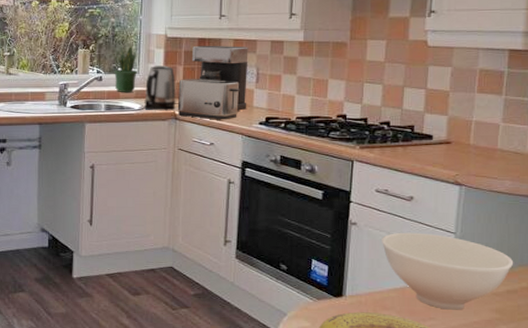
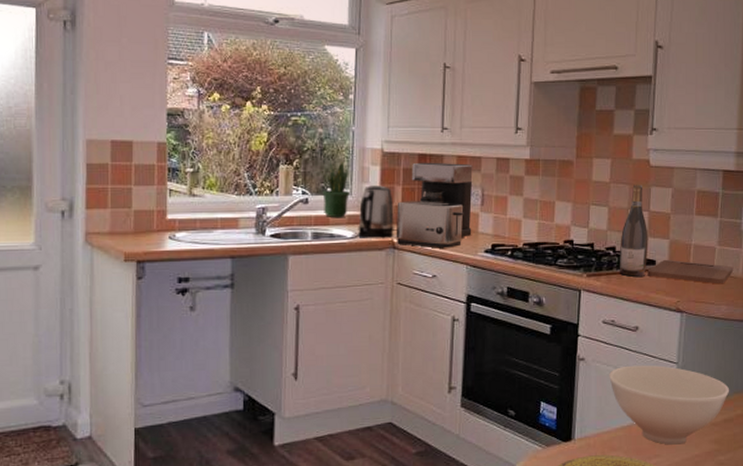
wine bottle: none [393,64,425,150] -> present [619,185,648,277]
cutting board: none [423,134,520,160] -> present [647,259,734,284]

